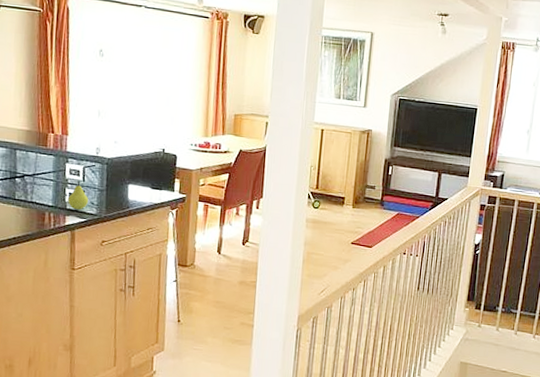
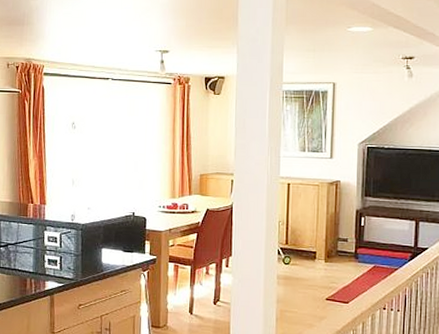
fruit: present [67,182,89,210] -> none [46,248,66,276]

